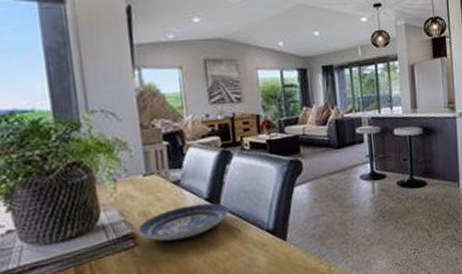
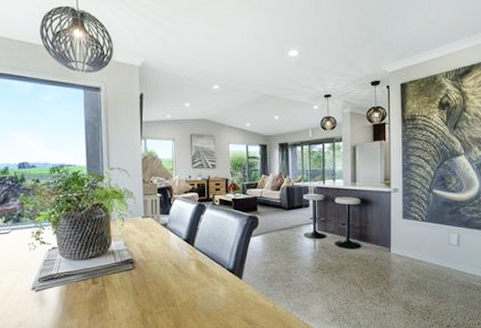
plate: present [138,203,230,241] -> none [136,242,201,268]

